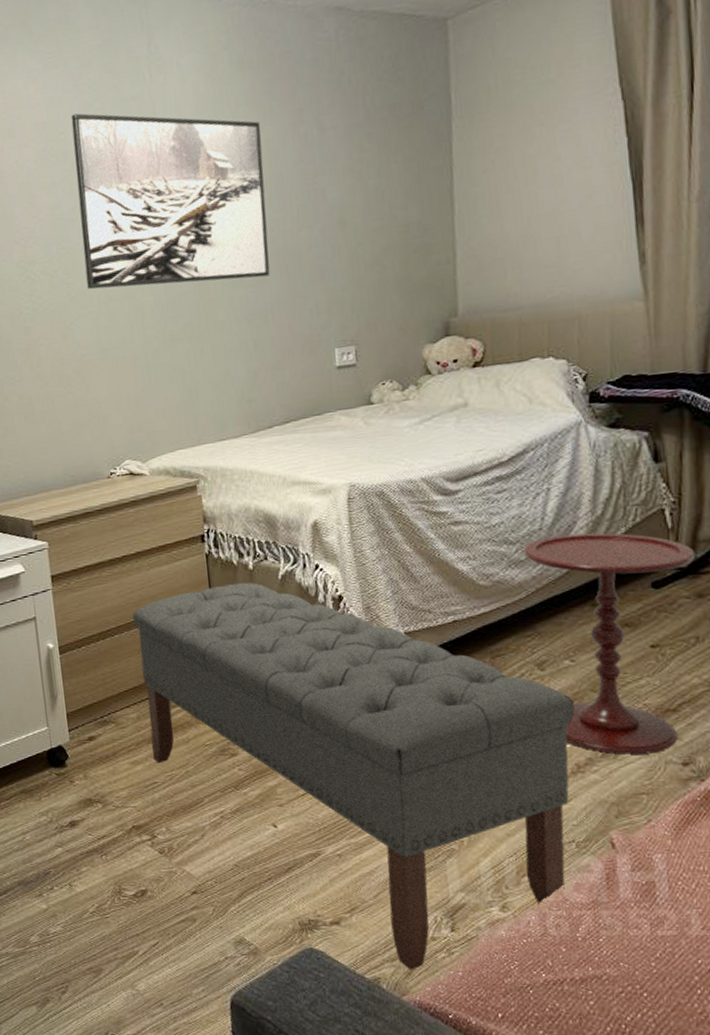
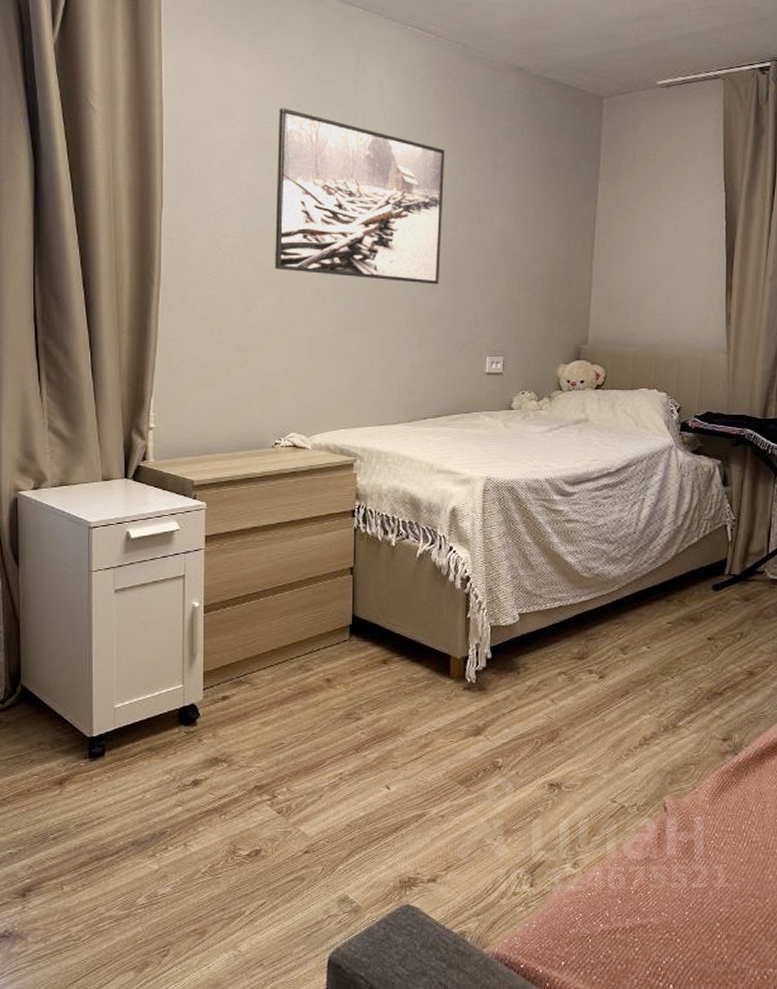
bench: present [132,582,575,970] -> none [279,557,647,924]
side table: present [523,533,695,755] -> none [620,539,746,730]

